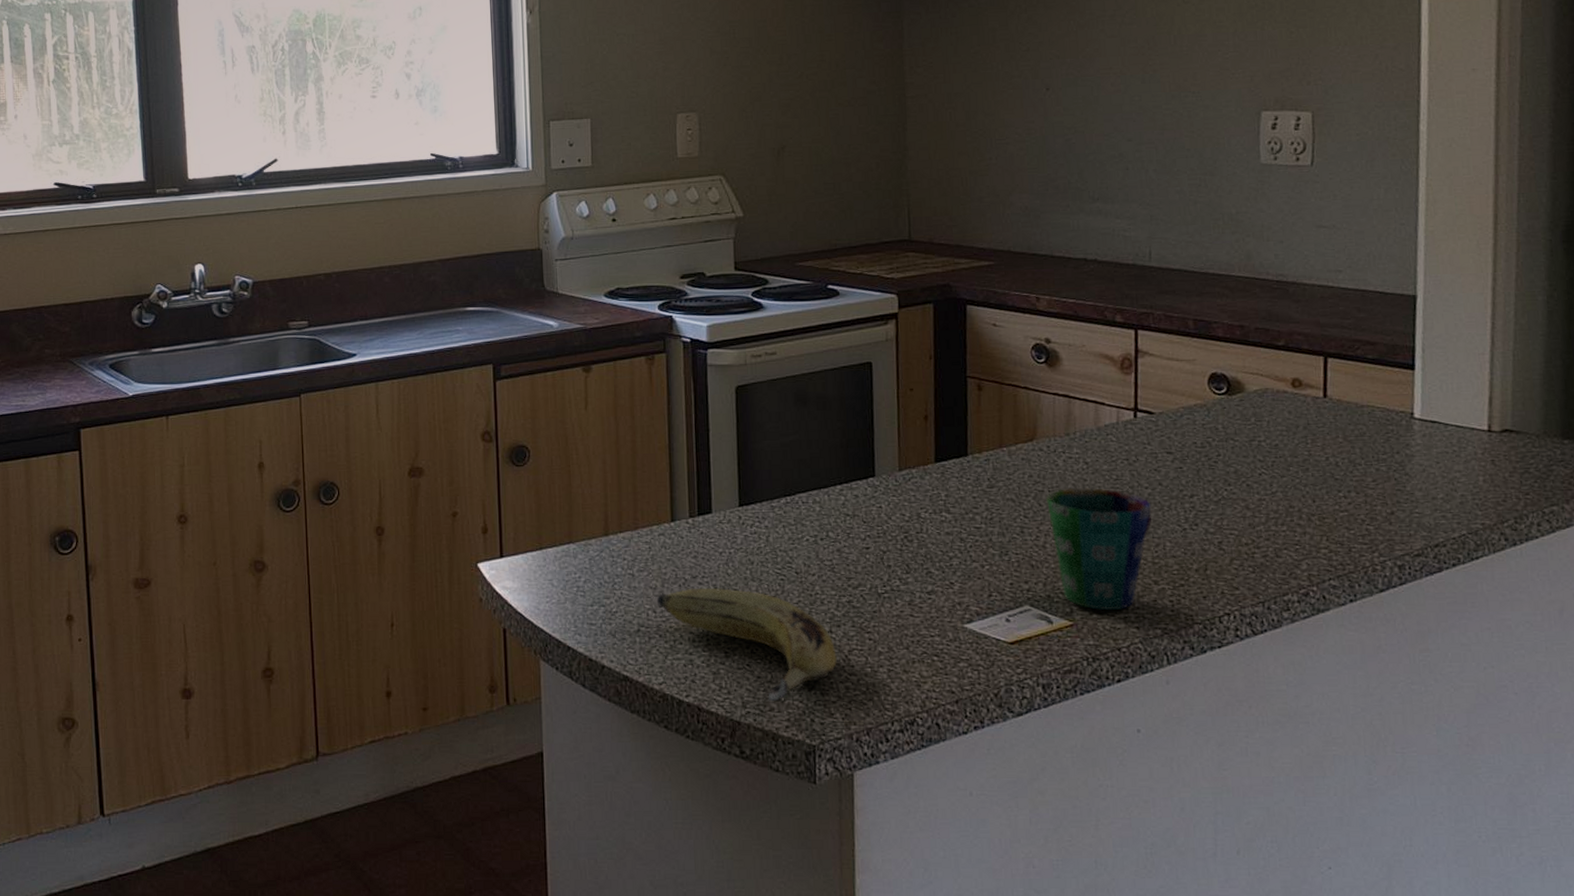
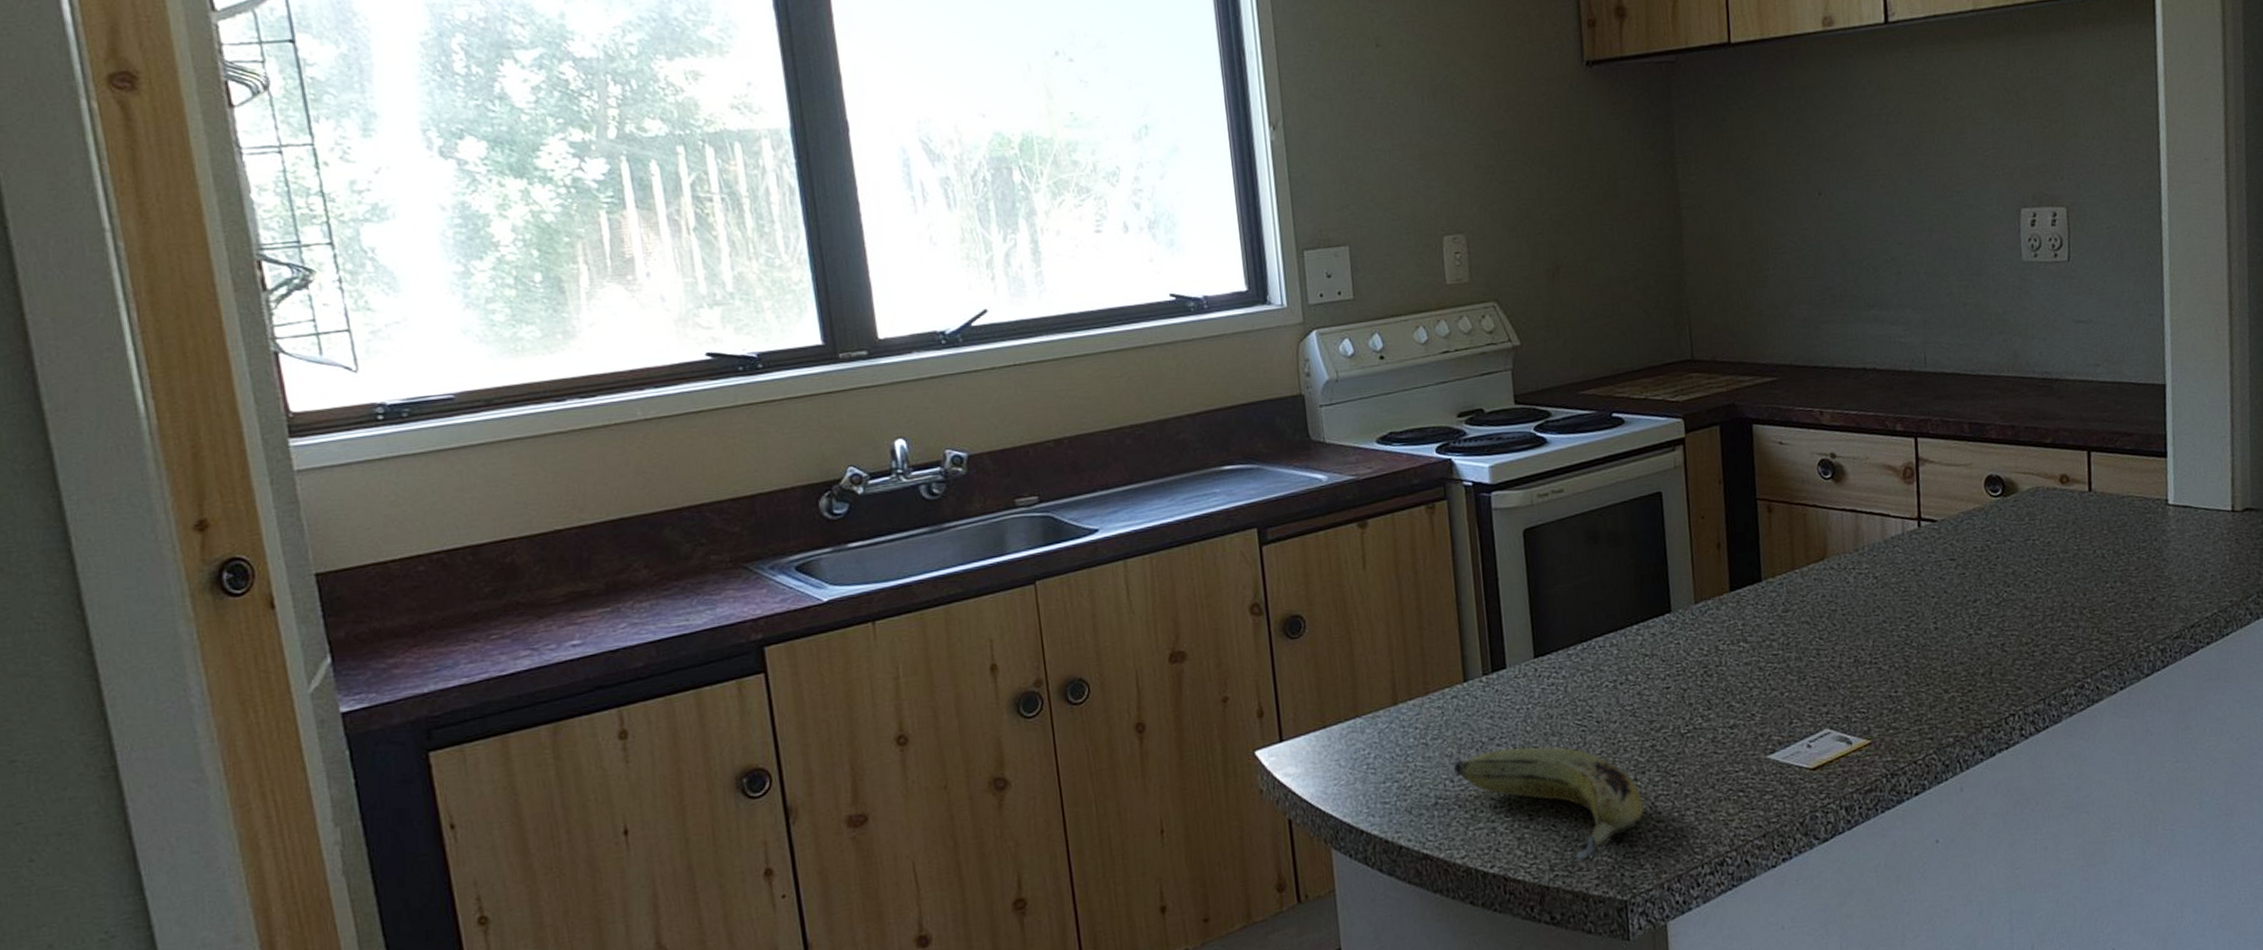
cup: present [1046,487,1152,610] -> none [1839,602,1940,725]

